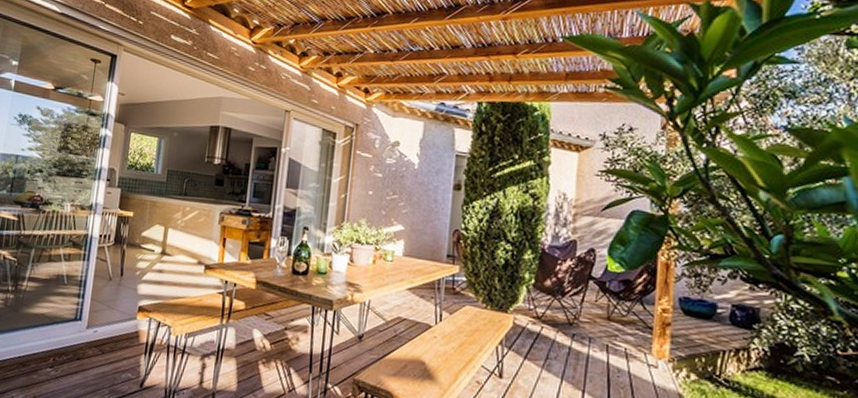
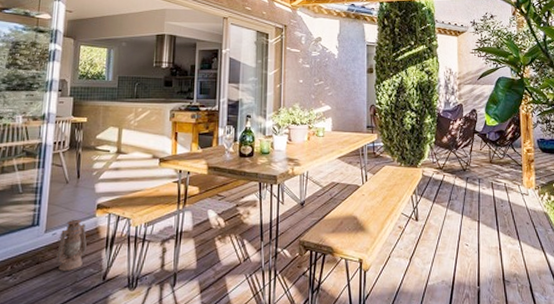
lantern: none [93,318,126,372] -> present [53,219,87,271]

